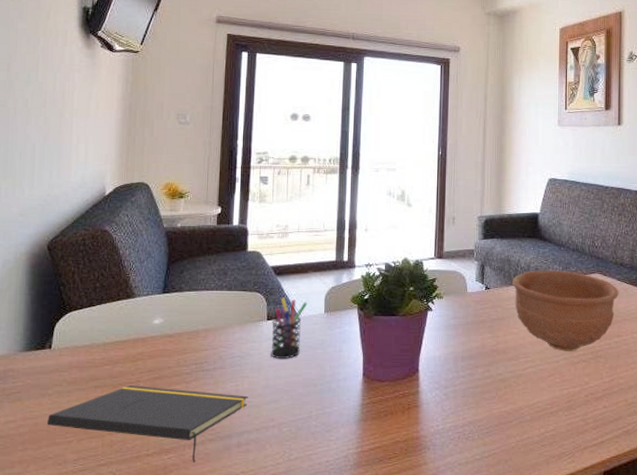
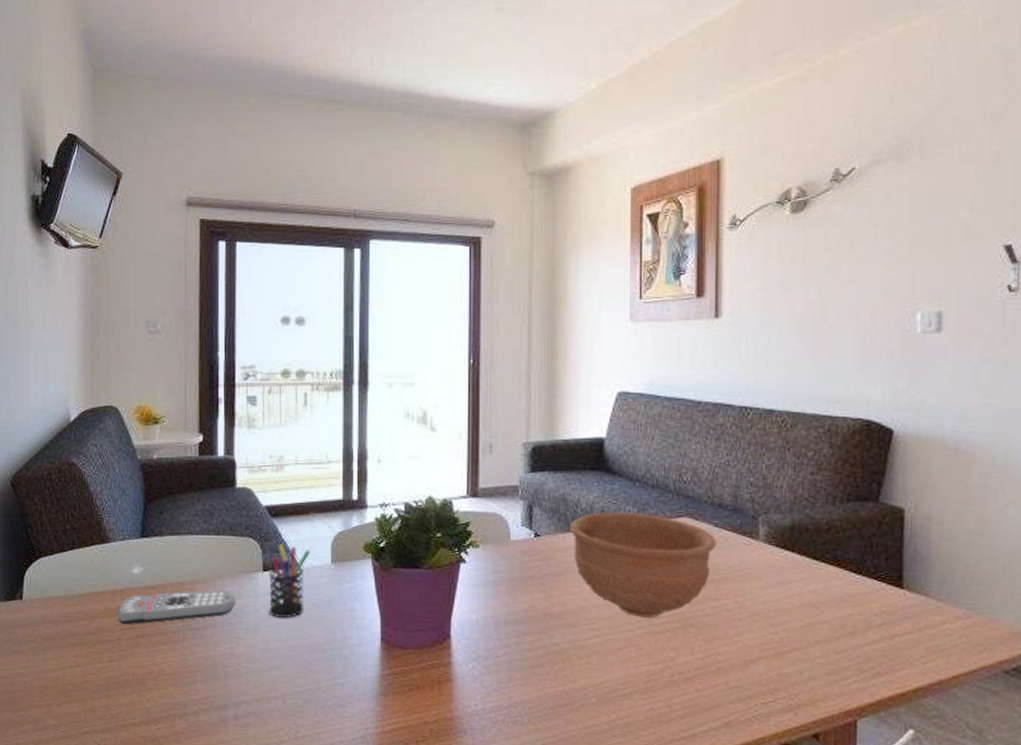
notepad: present [47,385,248,463] -> none [23,644,245,735]
remote control: none [138,337,243,369] -> present [117,590,236,625]

